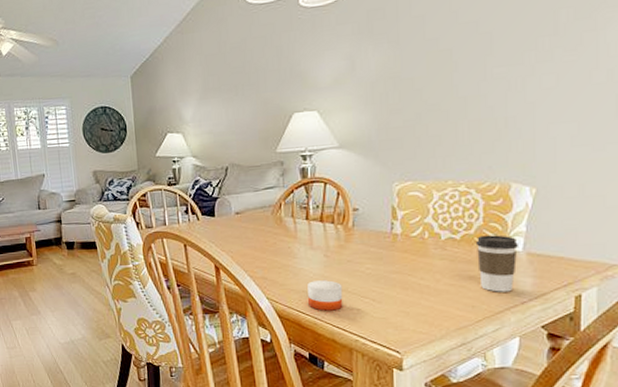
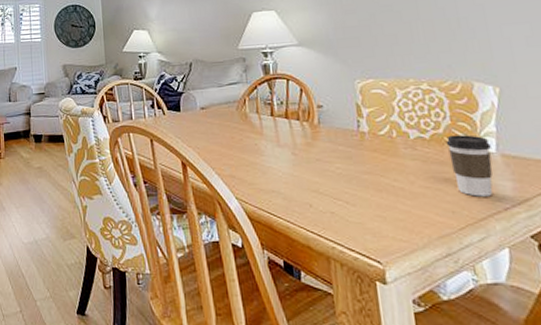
candle: present [307,280,343,311] -> none [277,180,316,214]

